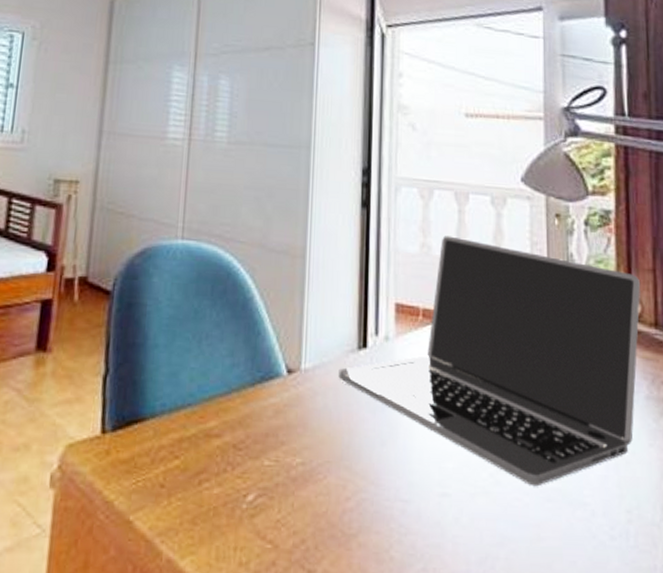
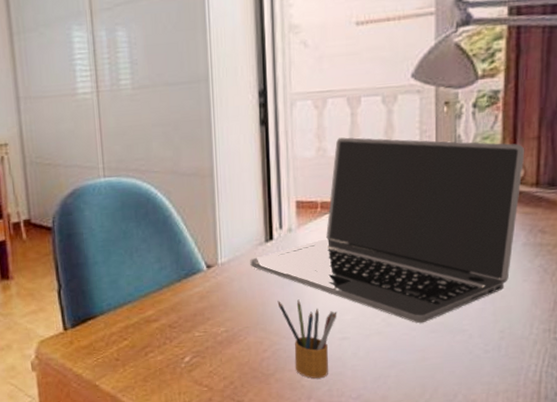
pencil box: none [367,430,437,550] -> present [277,299,337,379]

